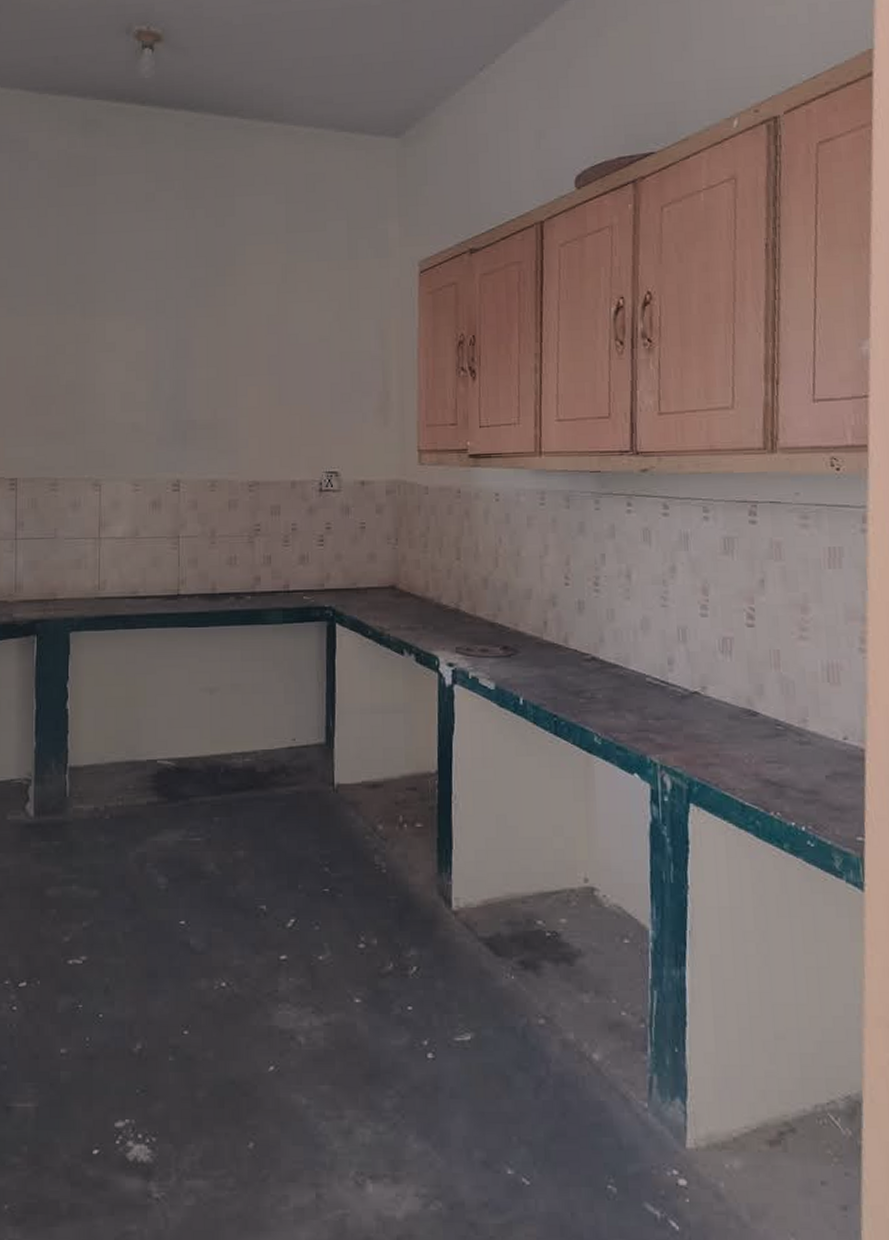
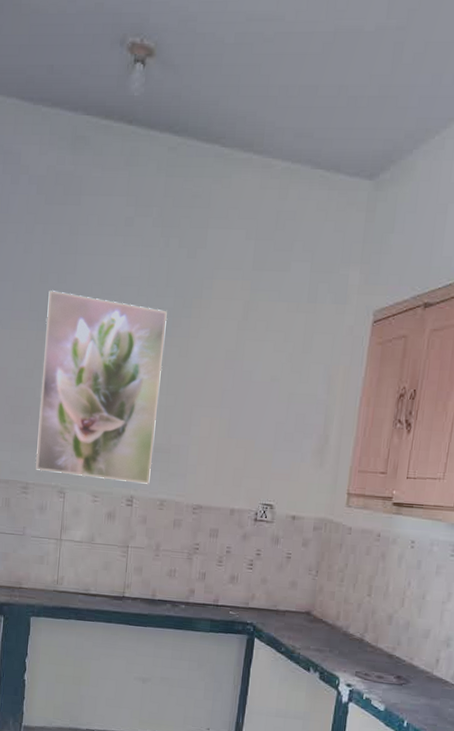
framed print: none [64,272,201,465] -> present [35,290,168,484]

